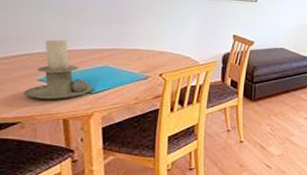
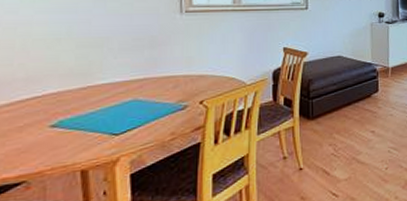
candle holder: present [24,39,94,99] -> none [31,75,120,150]

